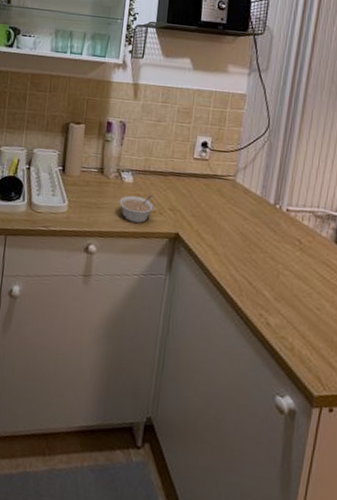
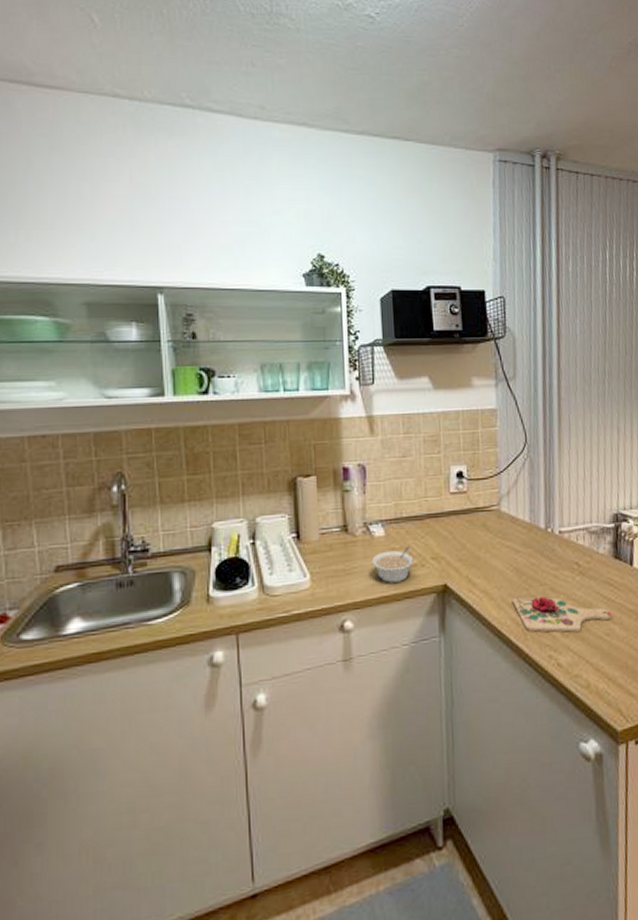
cutting board: none [233,257,325,300] -> present [512,596,612,633]

